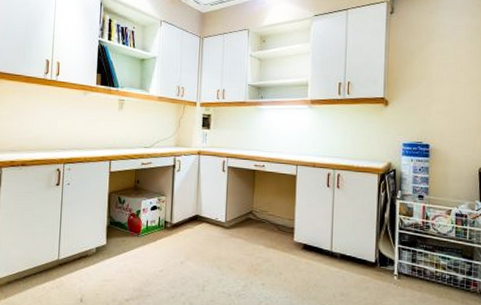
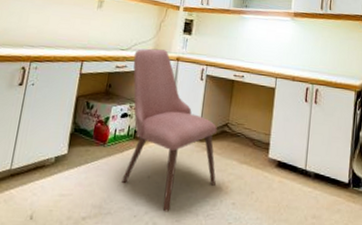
chair: none [157,144,245,293] -> present [122,48,217,212]

